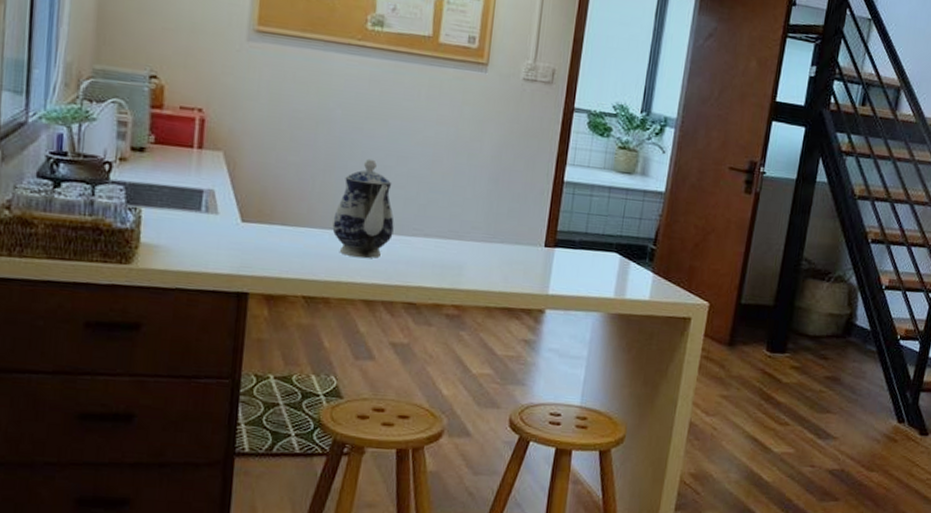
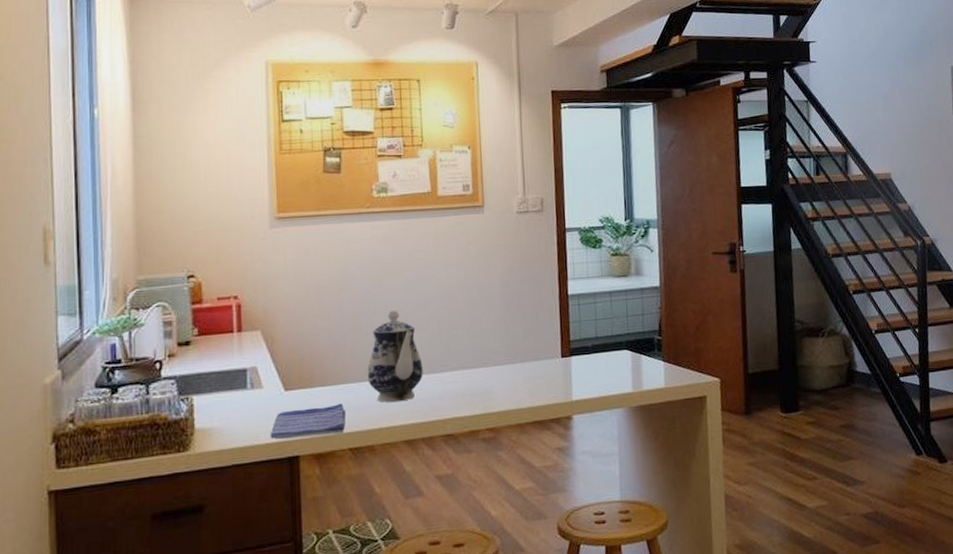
dish towel: none [220,243,304,279] -> present [270,403,346,439]

